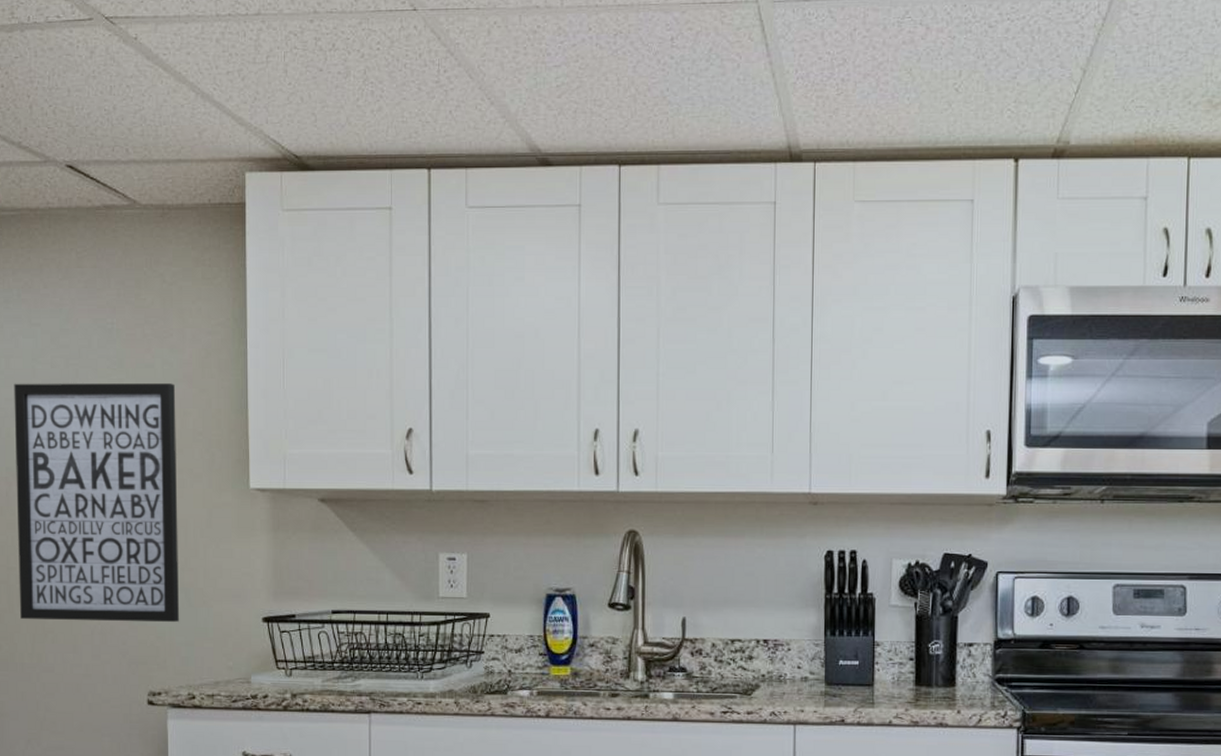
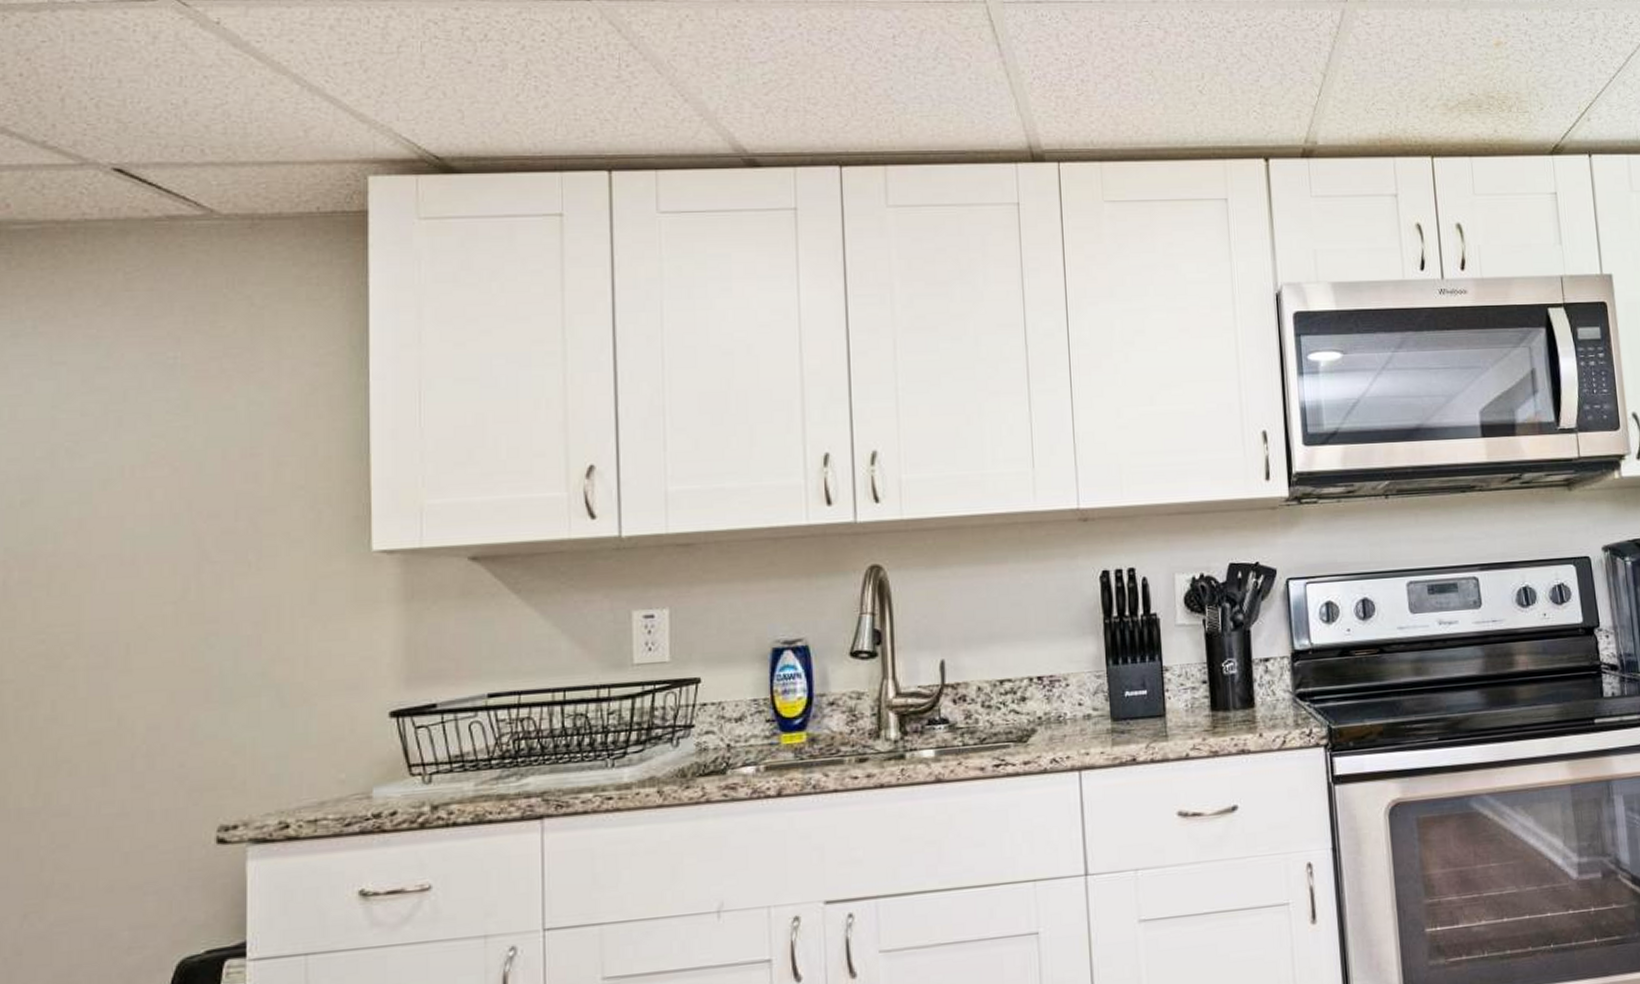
wall art: present [14,382,180,623] -> none [17,427,268,748]

